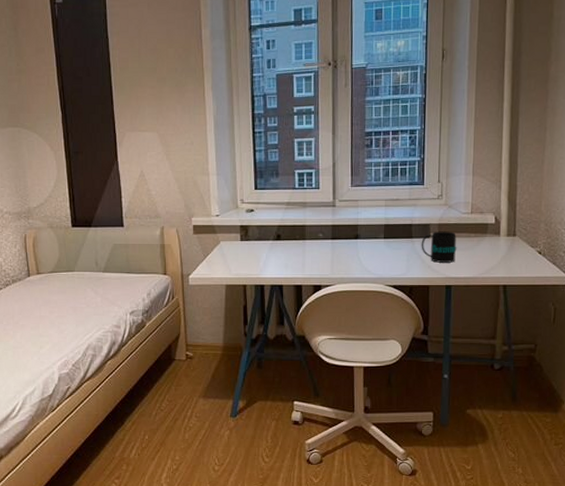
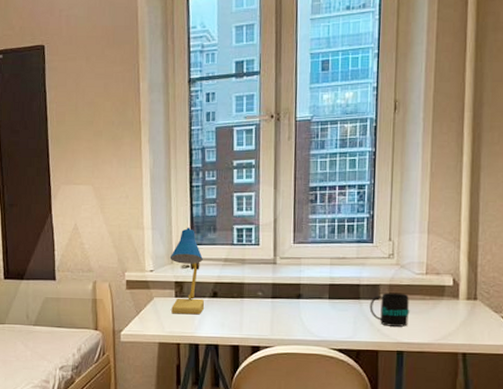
desk lamp: none [234,172,269,257] -> present [169,227,205,315]

